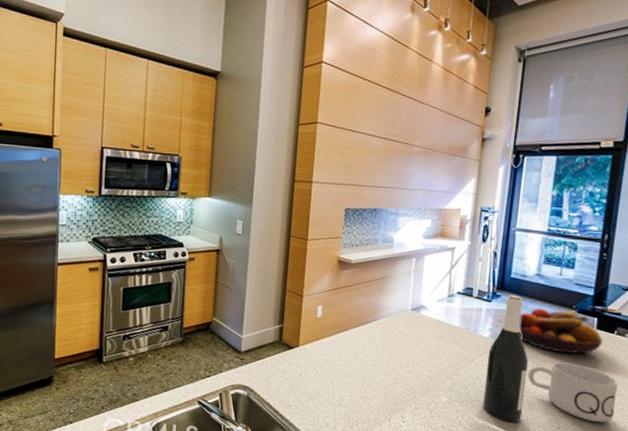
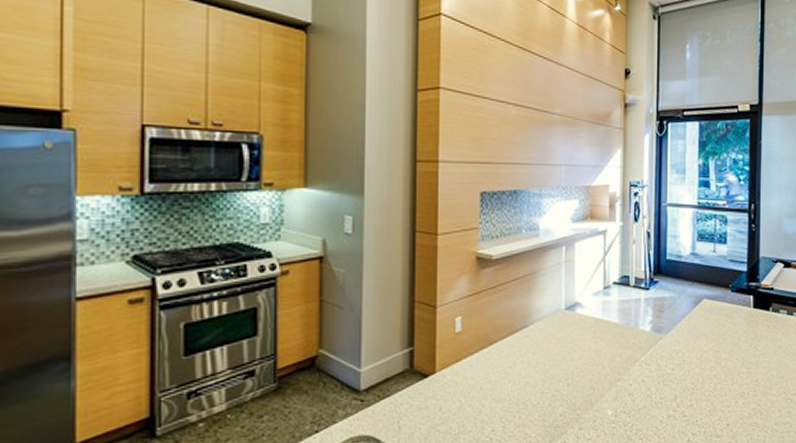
wine bottle: present [482,294,529,423] -> none [650,279,692,428]
fruit bowl: present [519,308,603,354] -> none [679,290,760,340]
mug: present [527,362,618,423] -> none [692,349,779,412]

